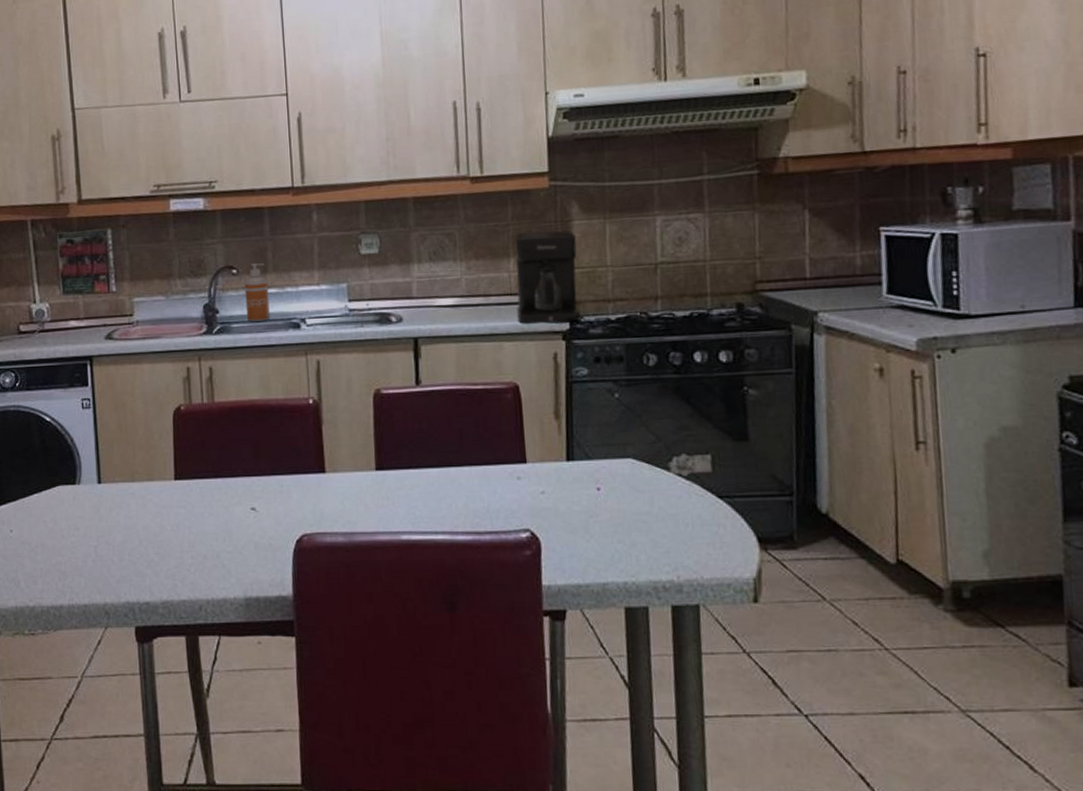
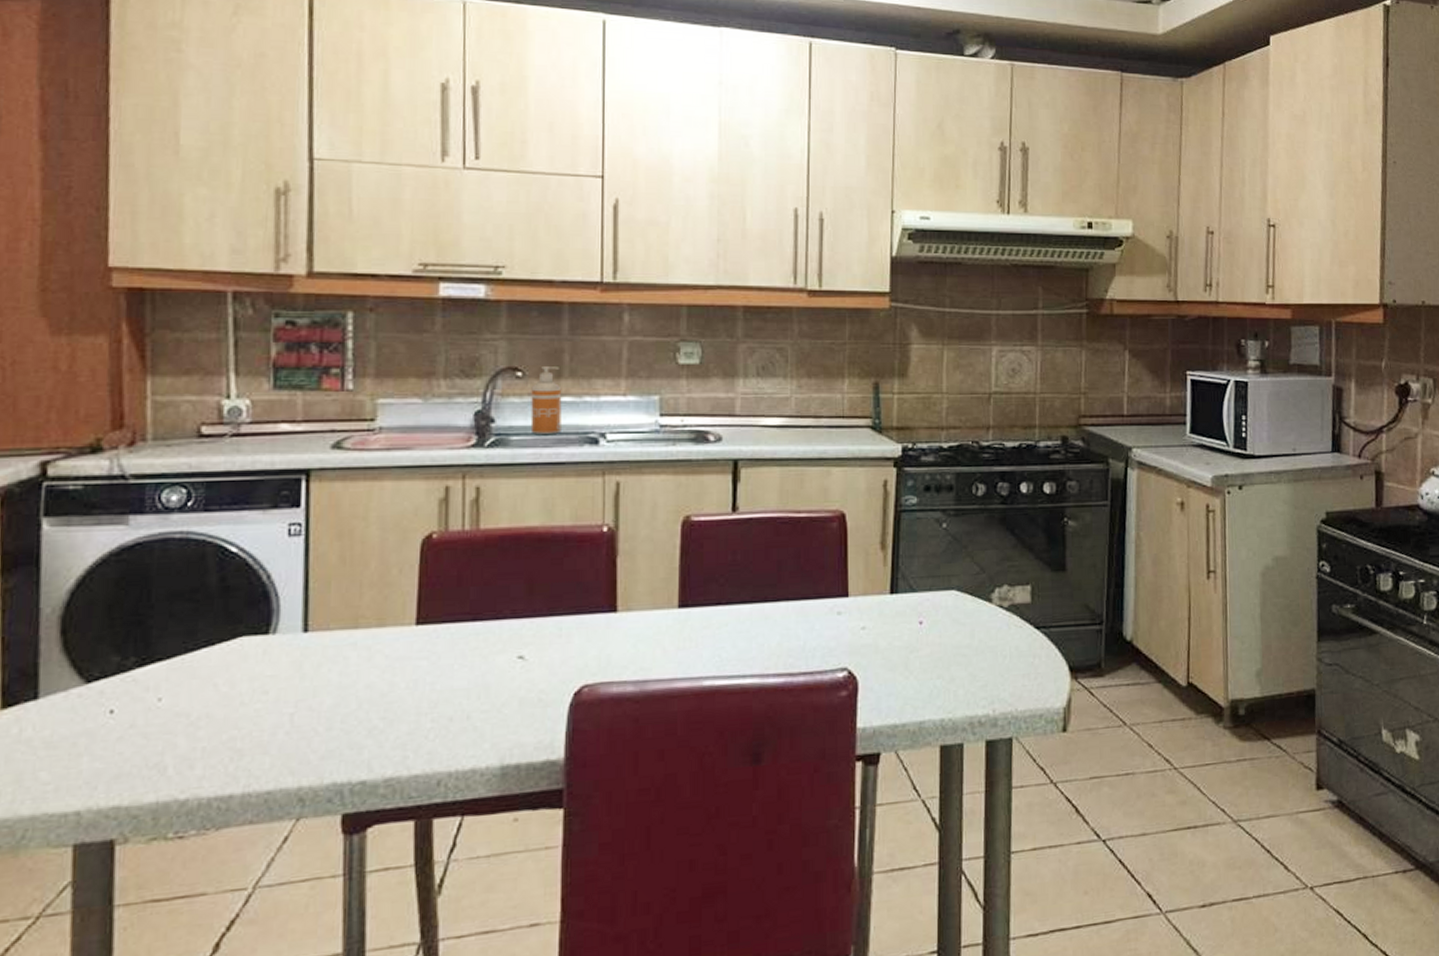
coffee maker: present [515,230,582,324] -> none [848,353,914,449]

